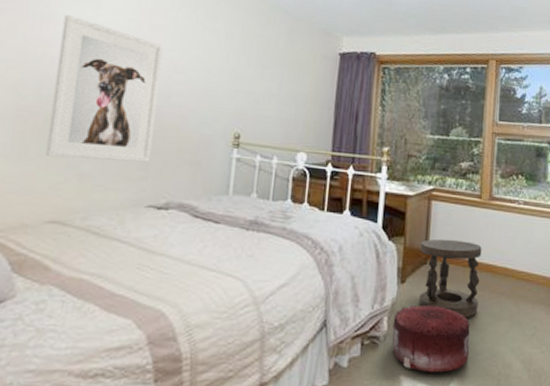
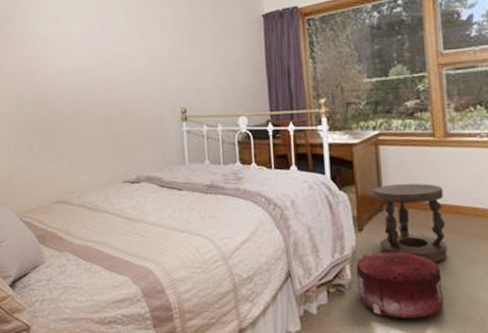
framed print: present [46,14,163,163] -> none [37,32,118,151]

